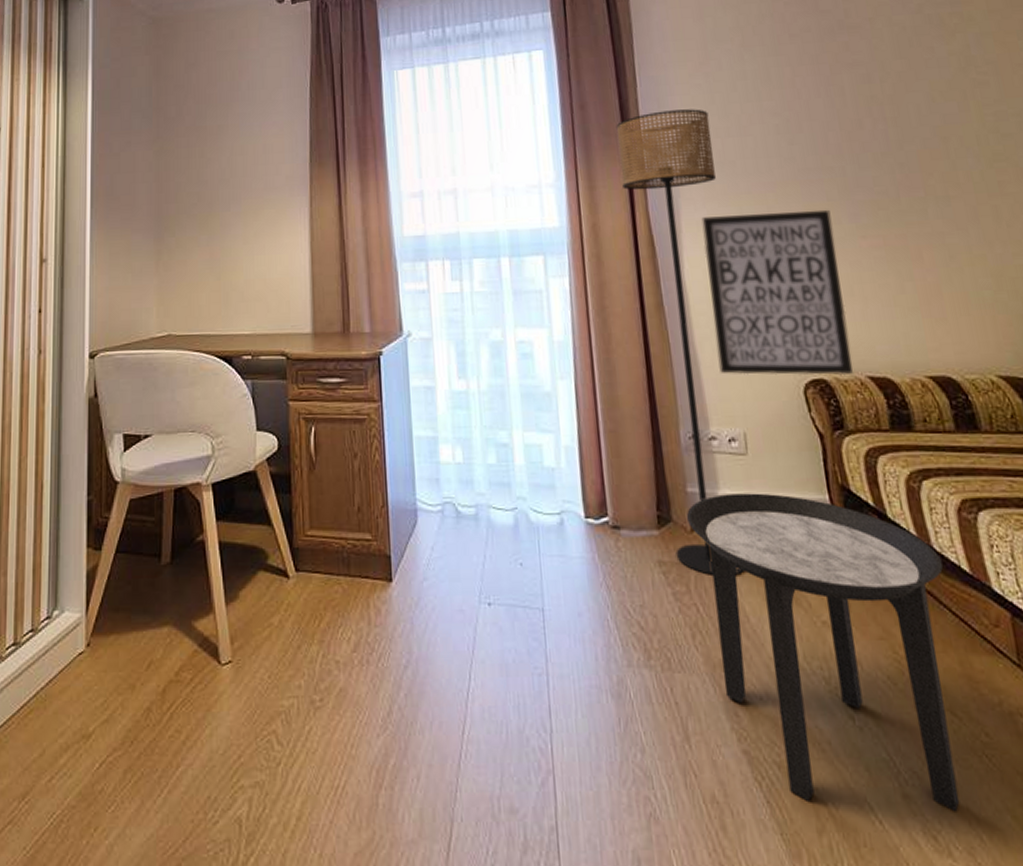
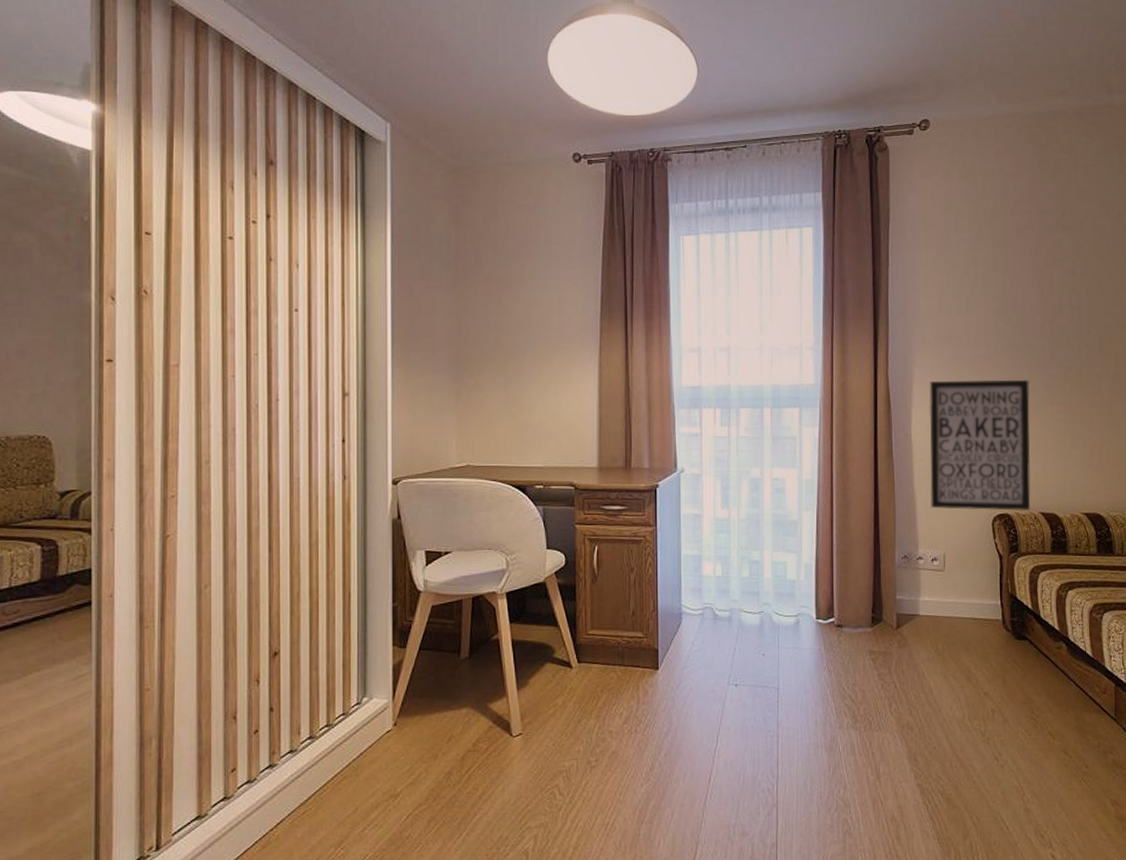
floor lamp: present [616,109,744,576] -> none [868,289,945,661]
side table: present [686,493,960,812] -> none [893,599,1074,819]

